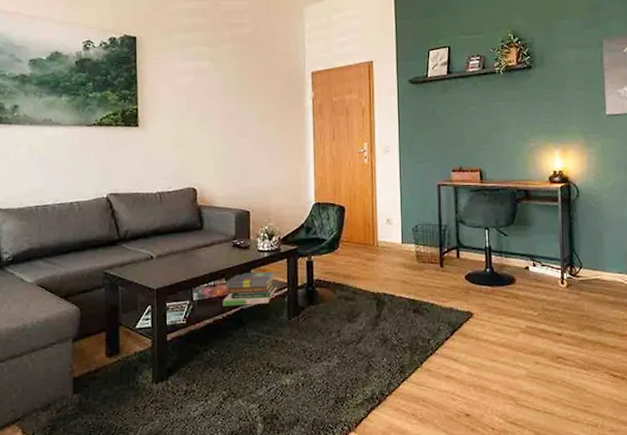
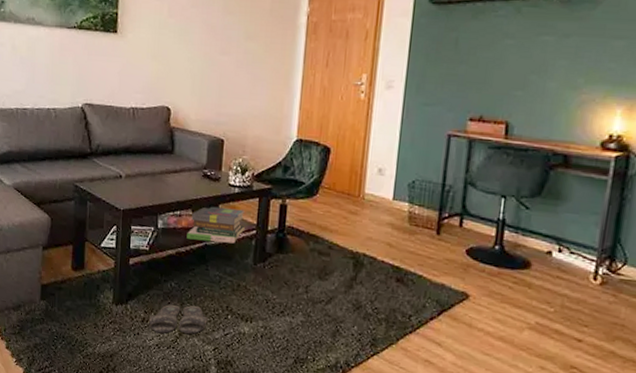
slippers: none [192,368,250,403] -> present [149,304,208,335]

